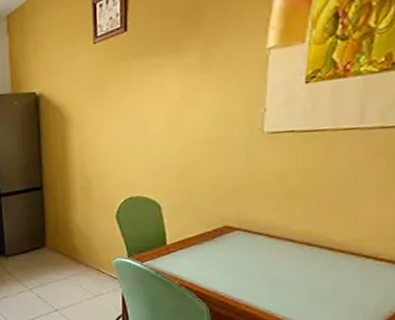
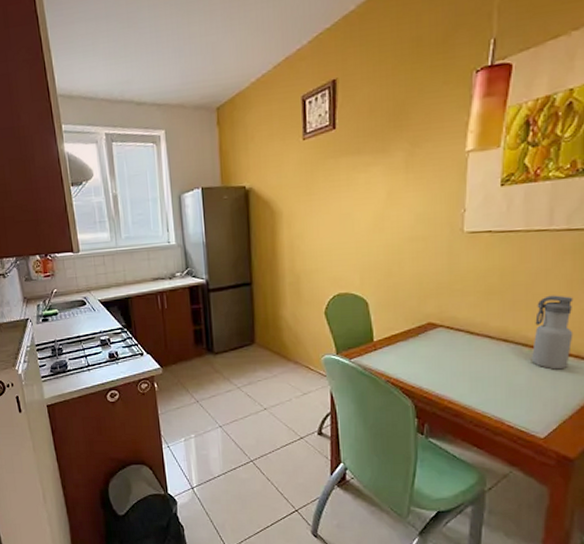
water bottle: none [339,196,387,275] -> present [532,295,573,370]

